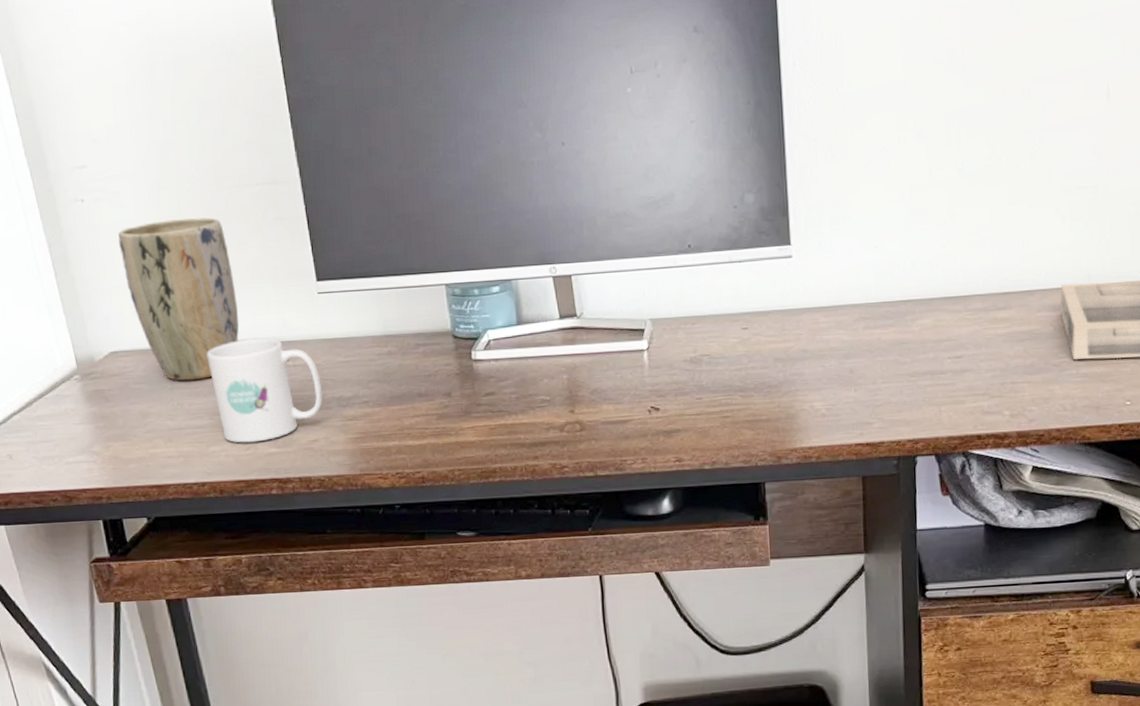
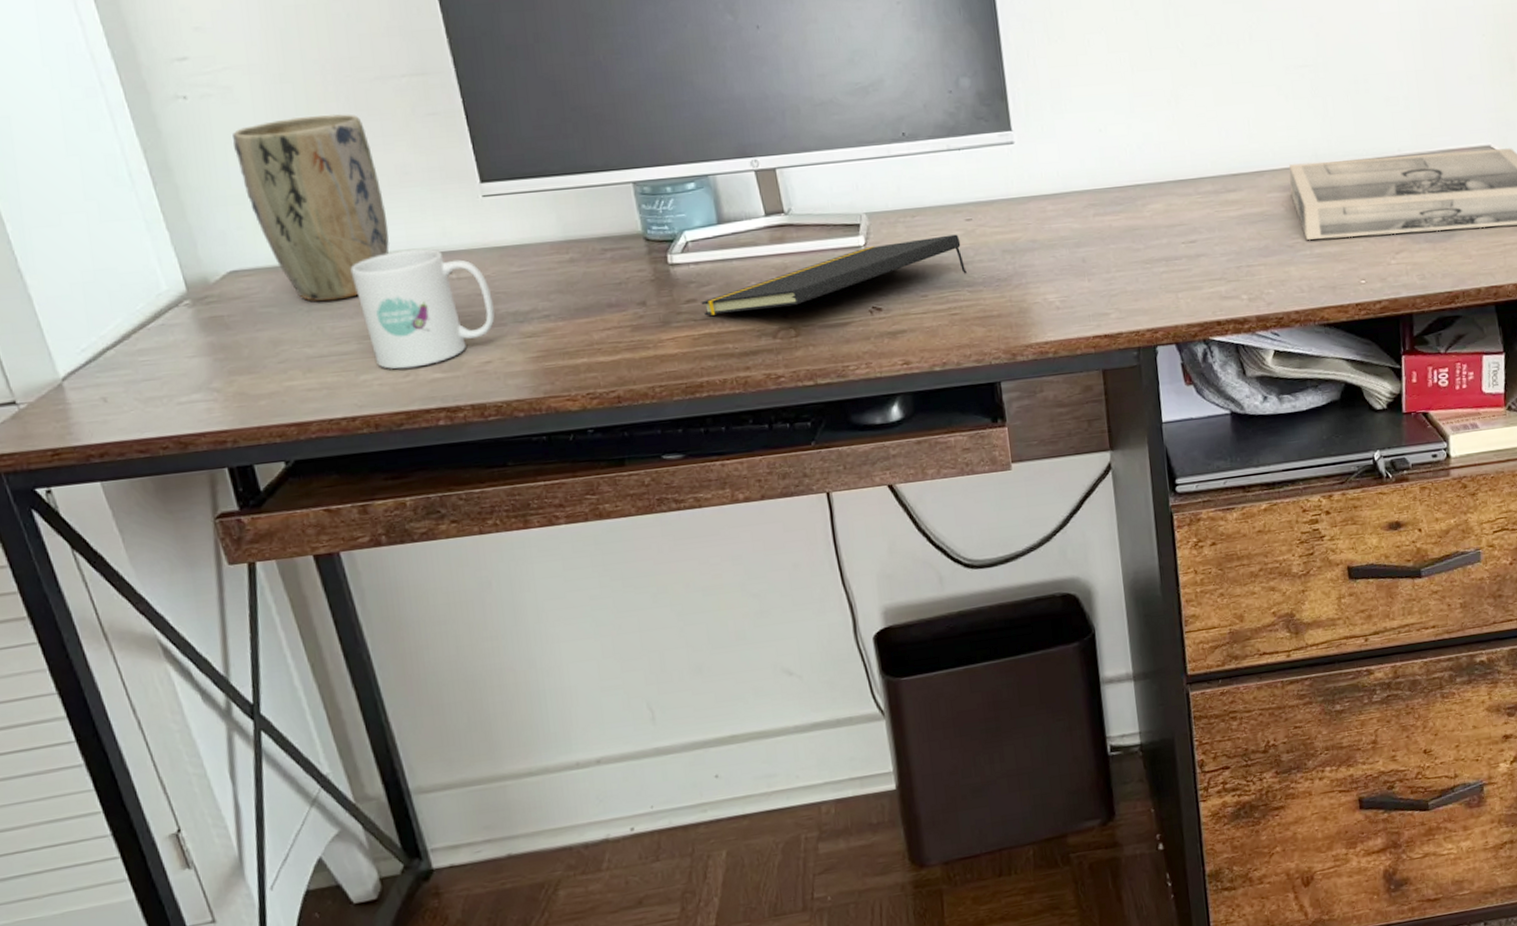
notepad: none [498,342,740,408] -> present [701,234,967,316]

